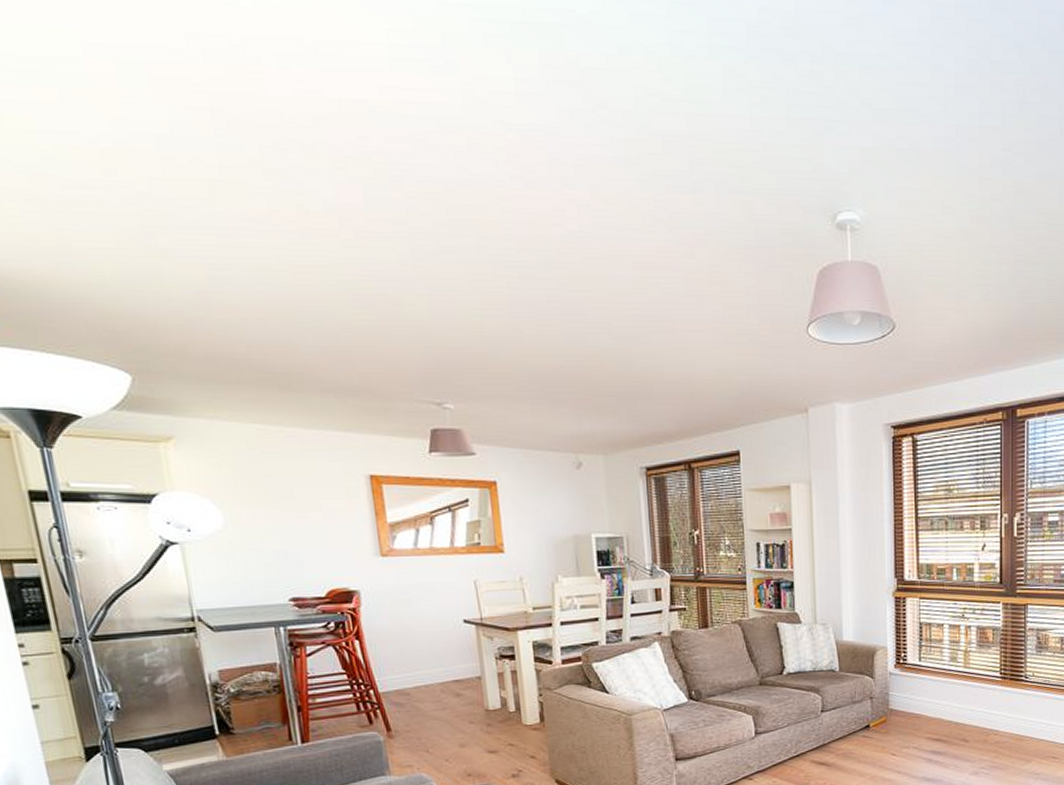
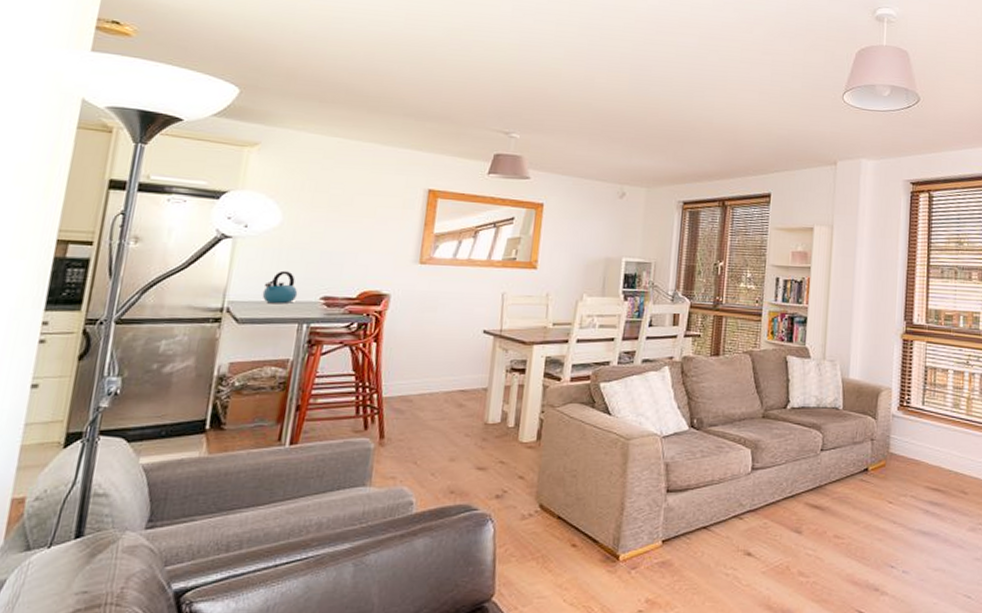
kettle: none [227,574,265,609] -> present [262,270,298,304]

